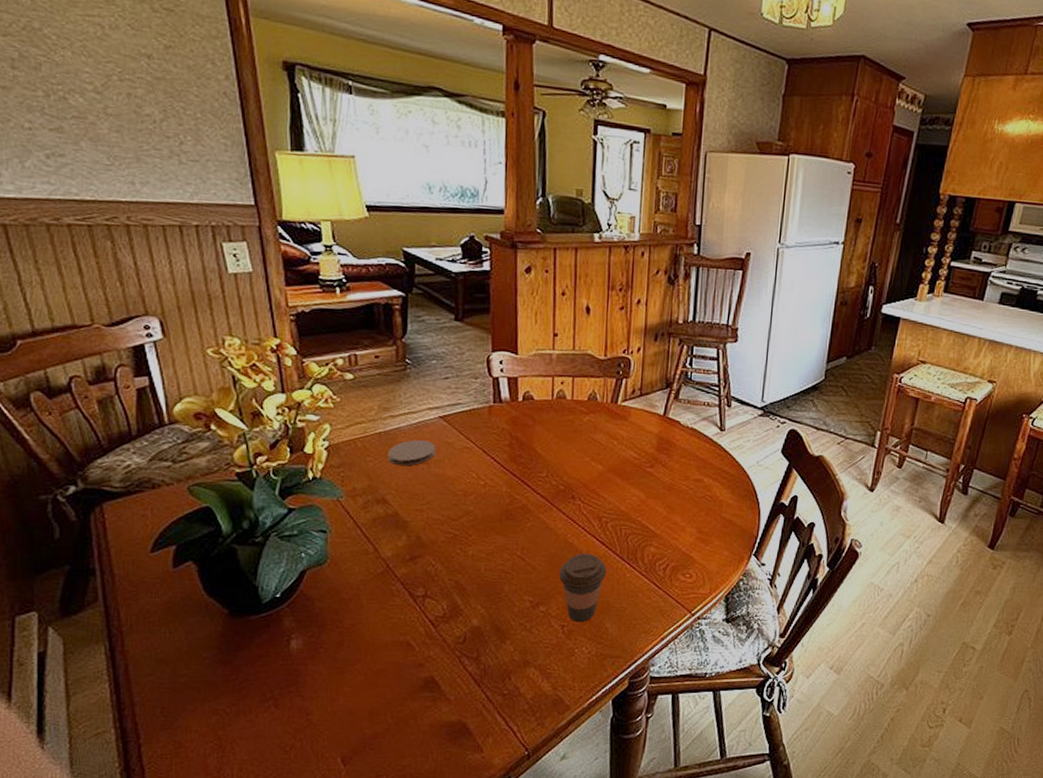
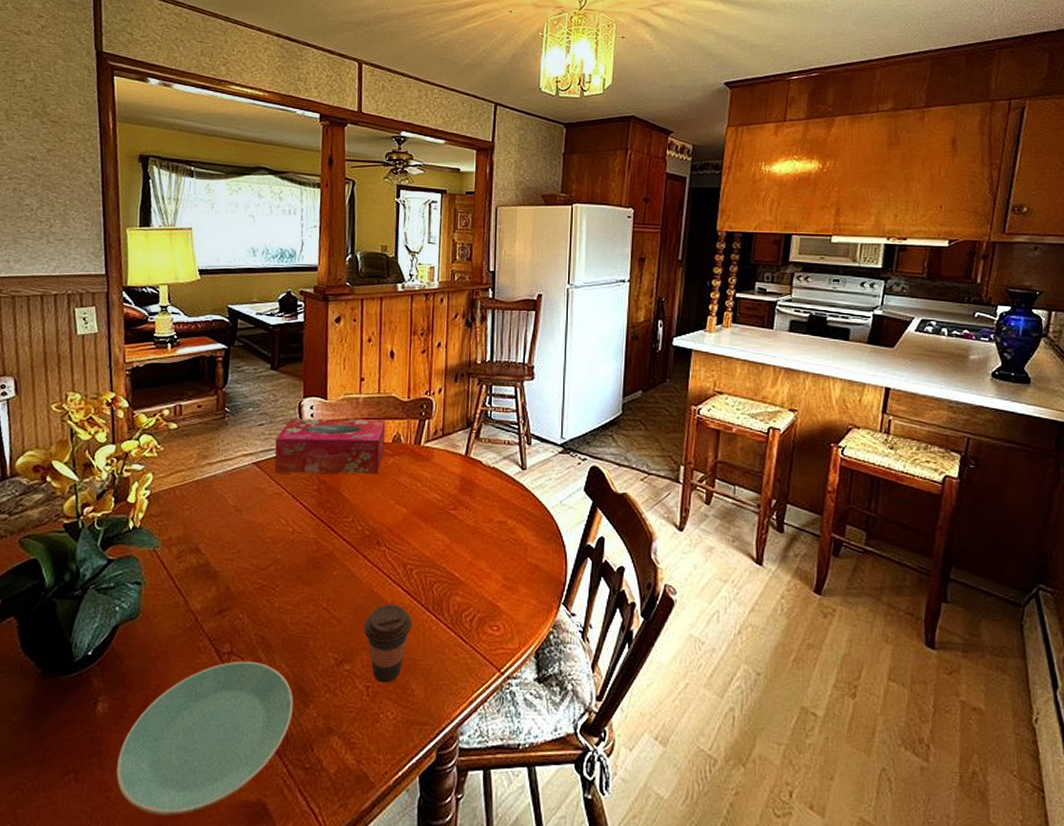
plate: none [316,603,490,734] -> present [116,660,293,816]
coaster: present [387,440,436,467] -> none [203,487,248,514]
tissue box: none [462,373,581,431] -> present [274,418,386,474]

